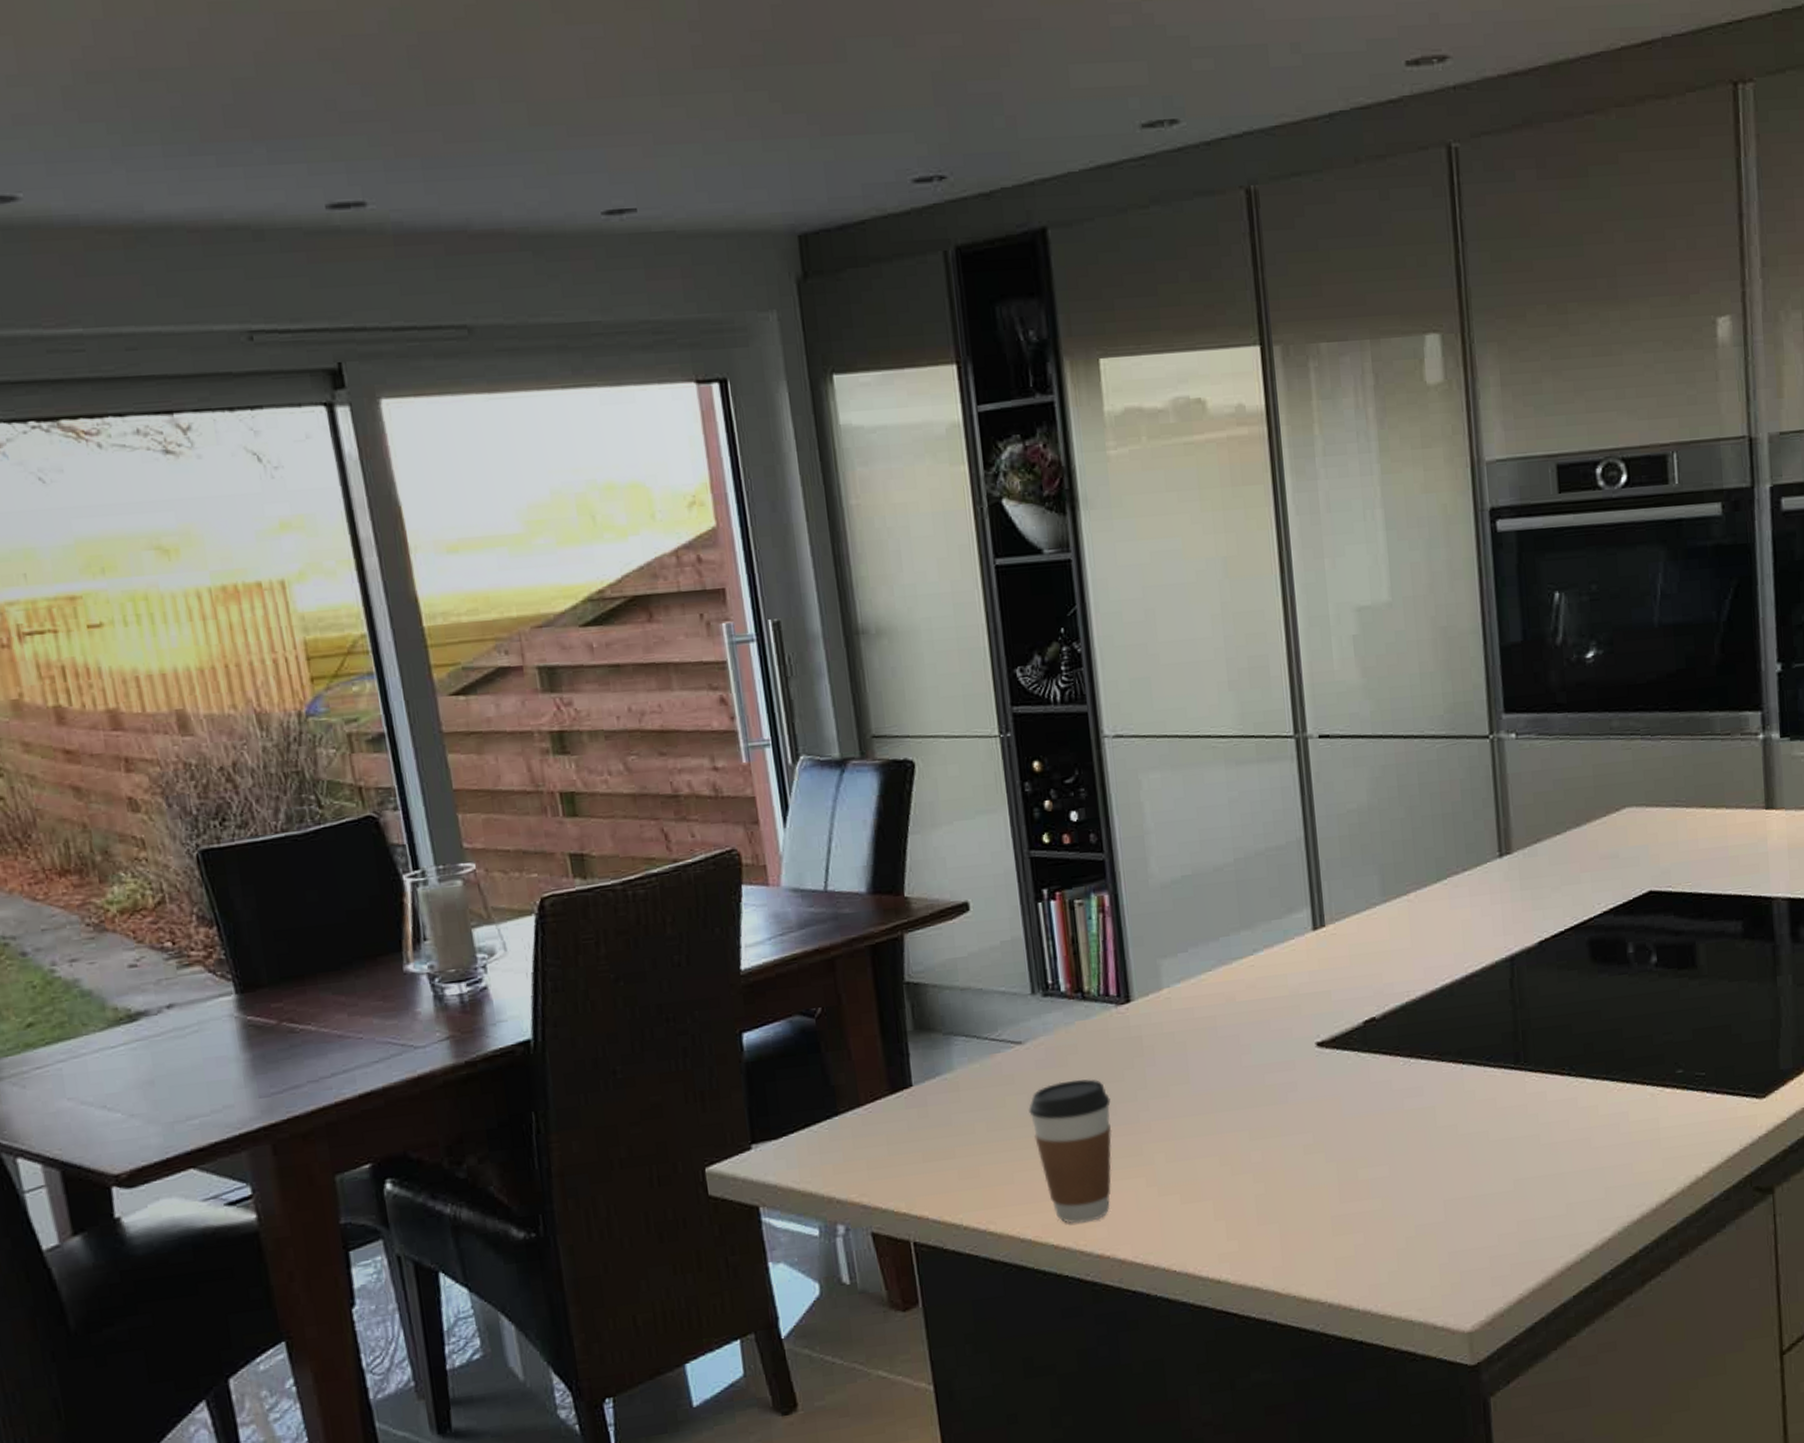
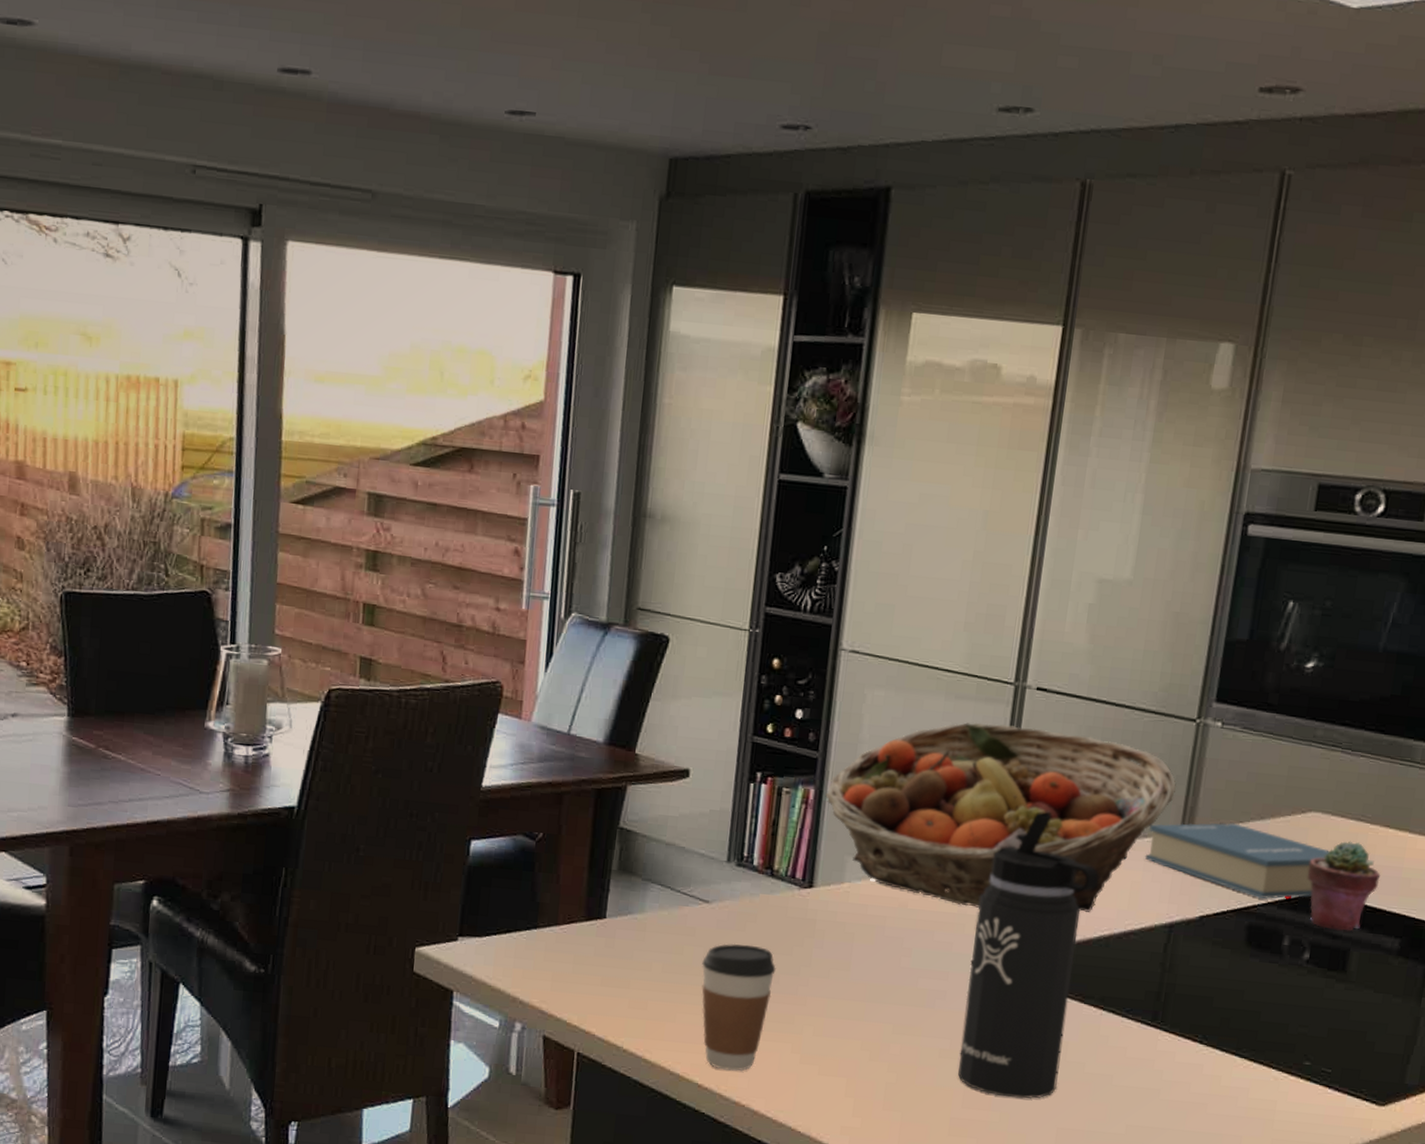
fruit basket: none [1121,775,1486,986] -> present [825,722,1177,912]
thermos bottle: none [1308,865,1435,1182] -> present [957,811,1099,1099]
hardback book: none [1466,836,1653,909] -> present [1145,823,1330,899]
potted succulent: none [1635,828,1709,927] -> present [1307,841,1381,931]

